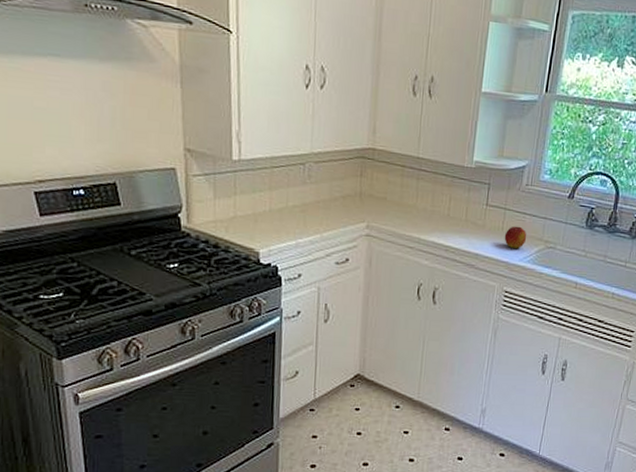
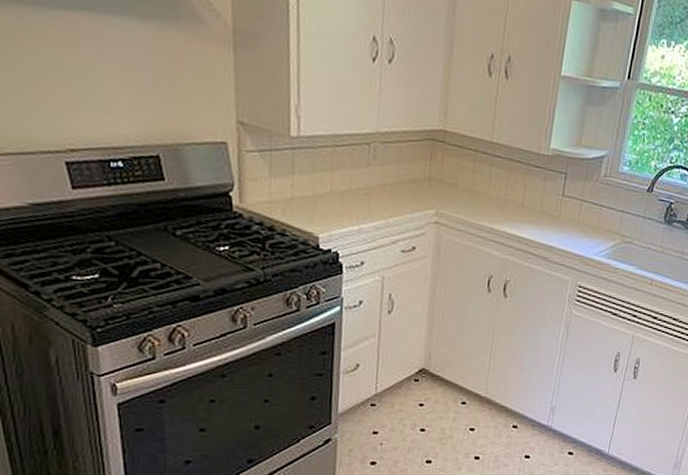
apple: present [504,226,527,249] -> none [580,218,604,243]

